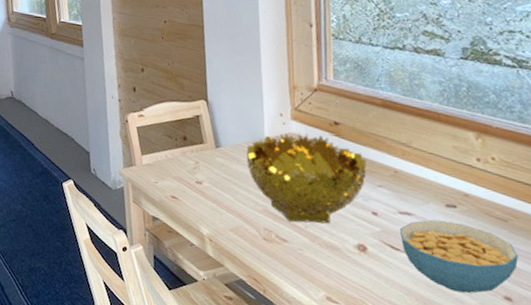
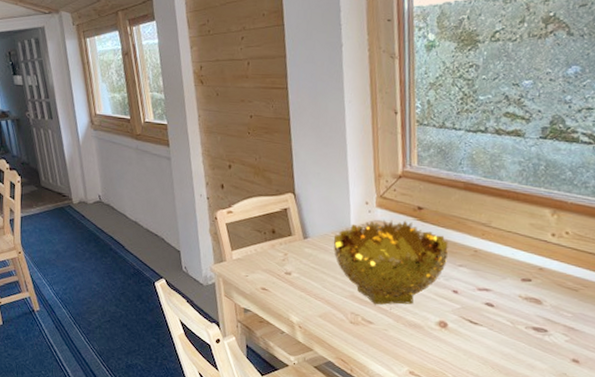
cereal bowl: present [399,220,519,293] -> none [478,294,587,359]

